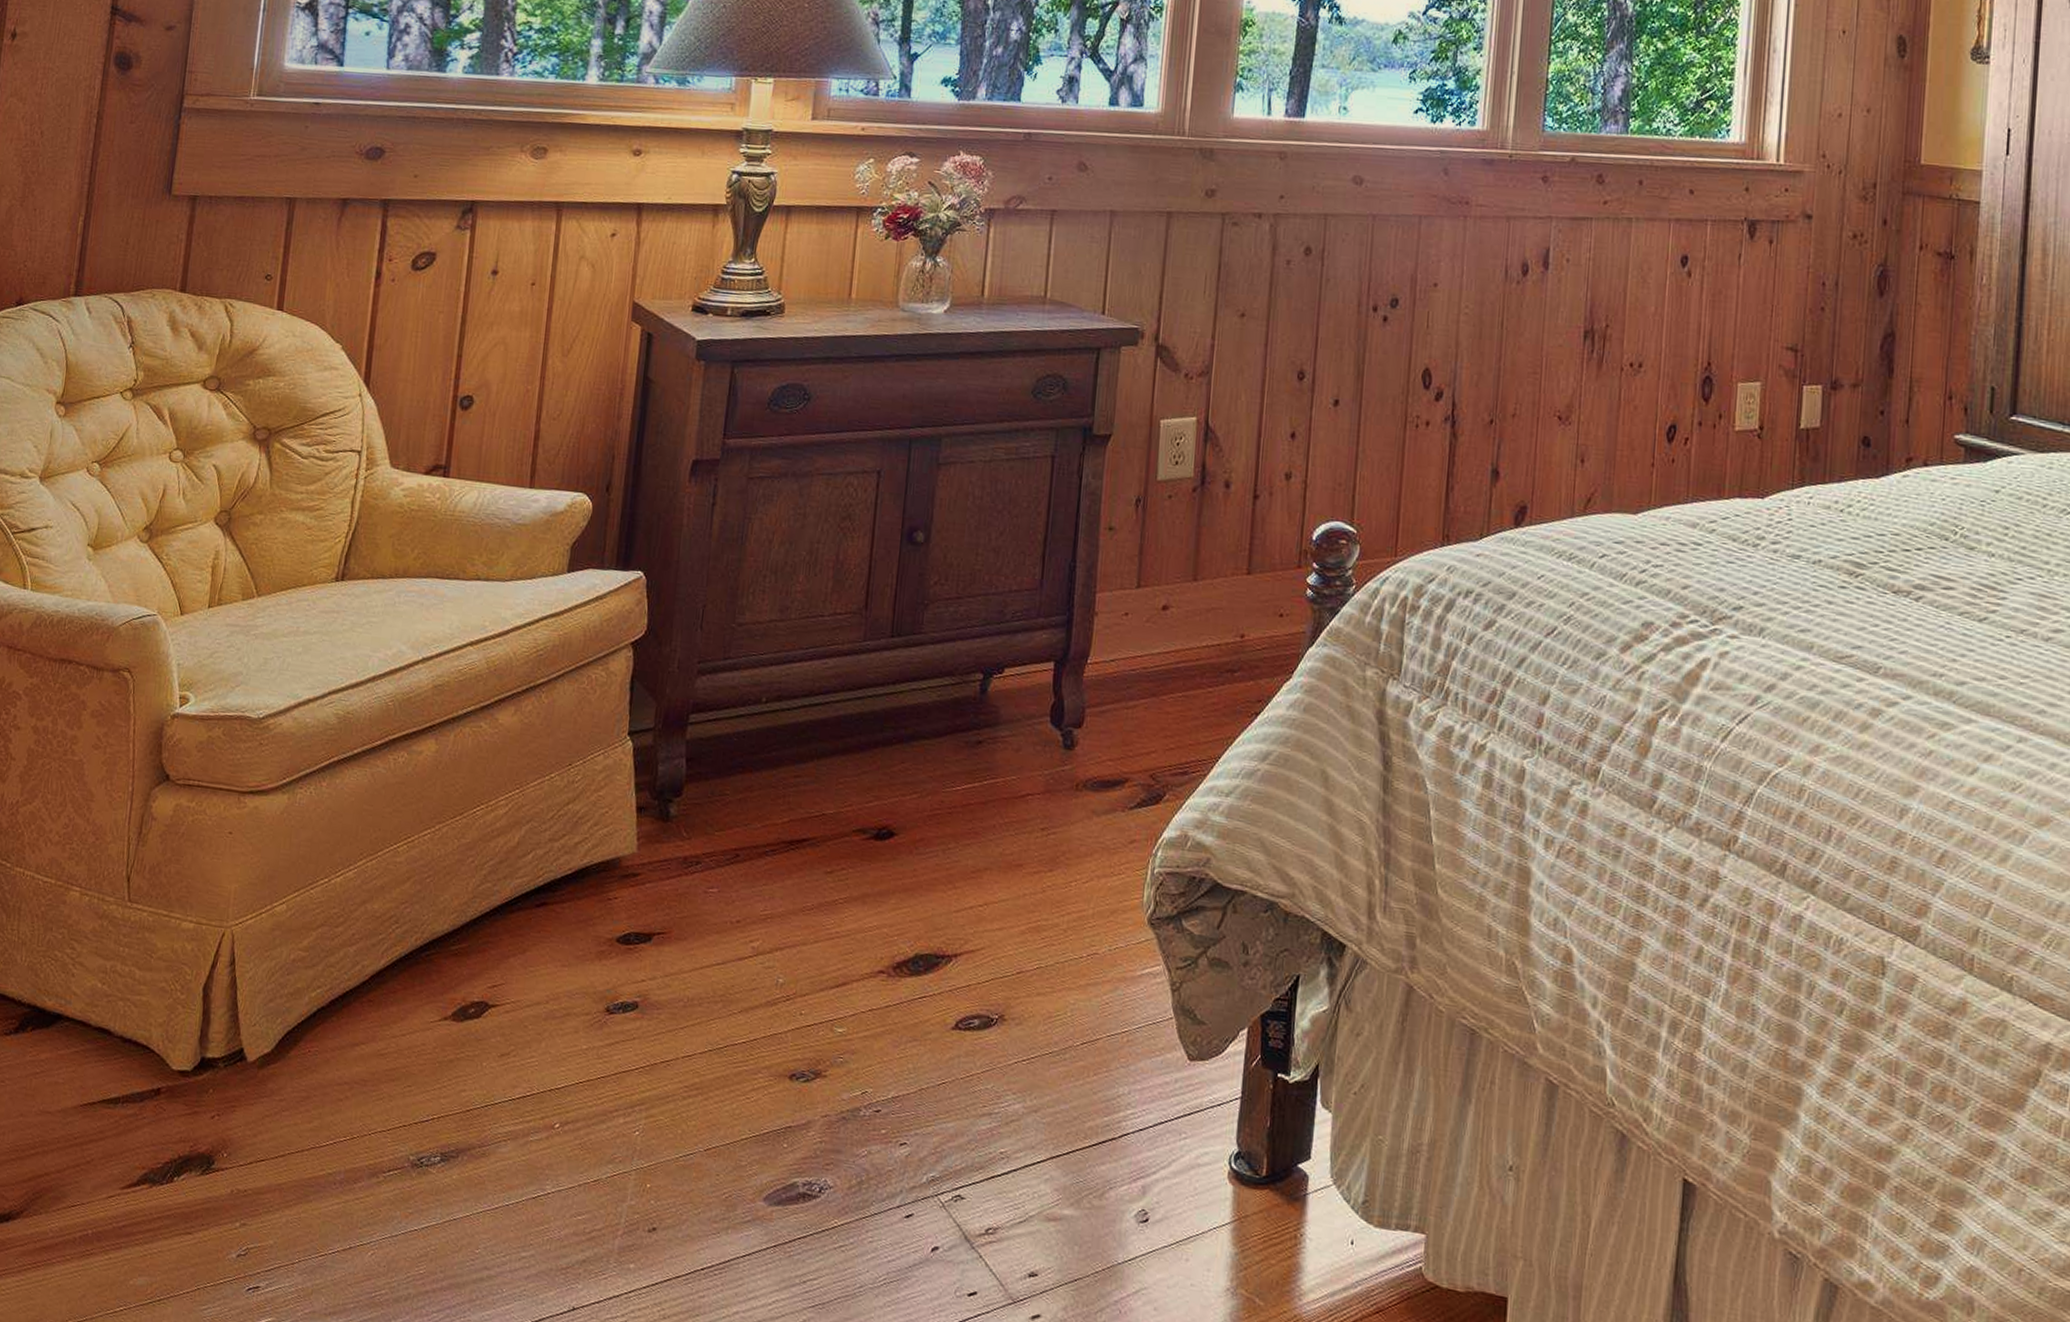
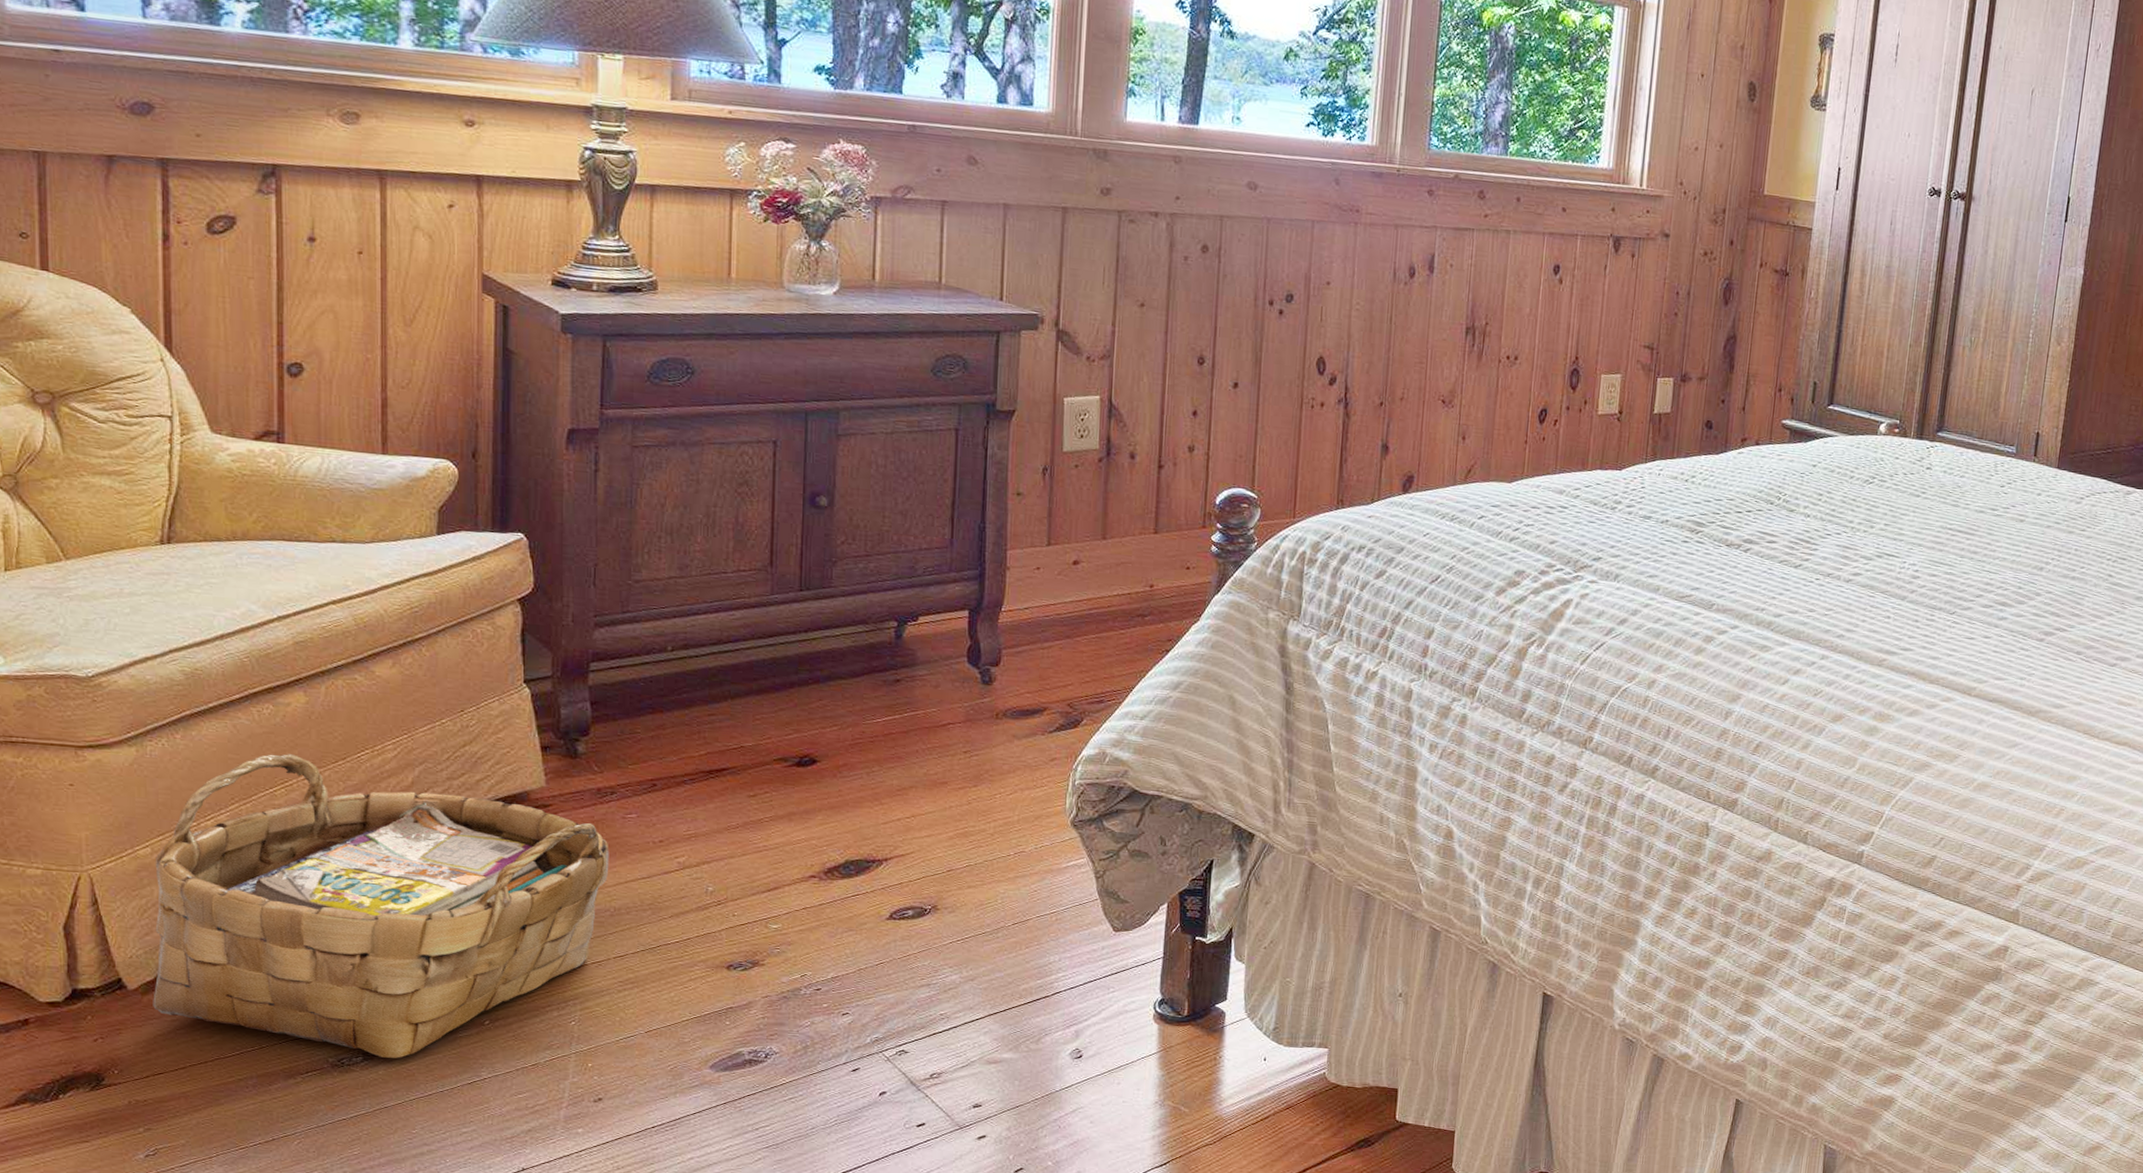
woven basket: none [266,806,689,1162] -> present [153,754,609,1059]

